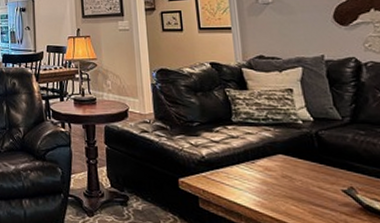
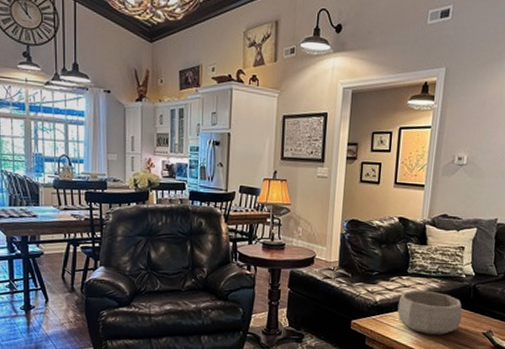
decorative bowl: none [229,141,311,194] -> present [397,290,463,335]

